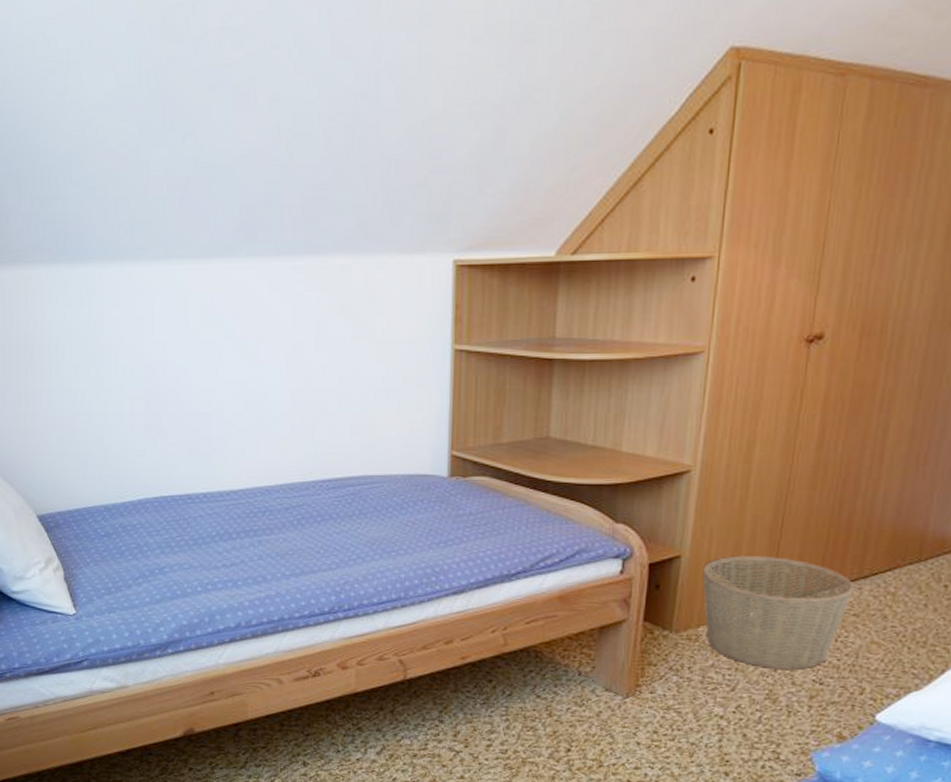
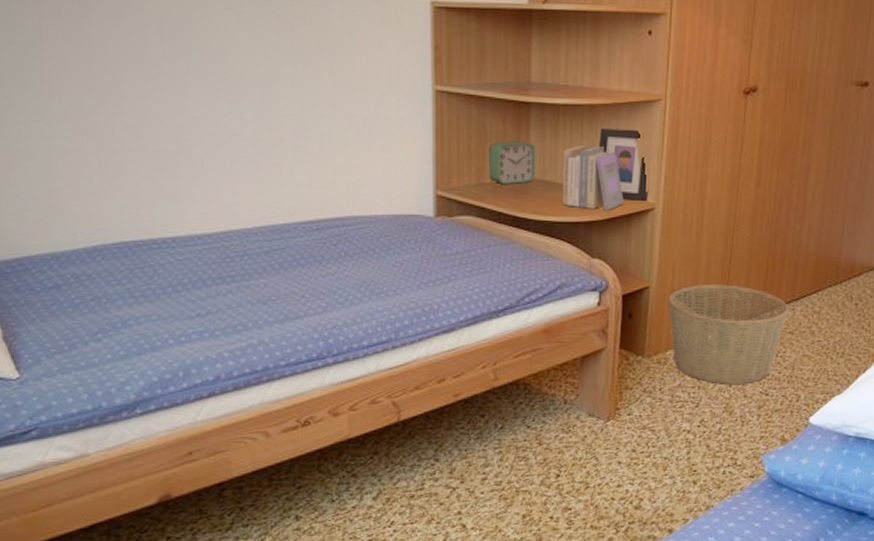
alarm clock: none [507,399,558,445] -> present [489,141,536,185]
books: none [585,402,655,472] -> present [563,145,624,210]
picture frame: none [629,385,685,464] -> present [599,129,649,202]

